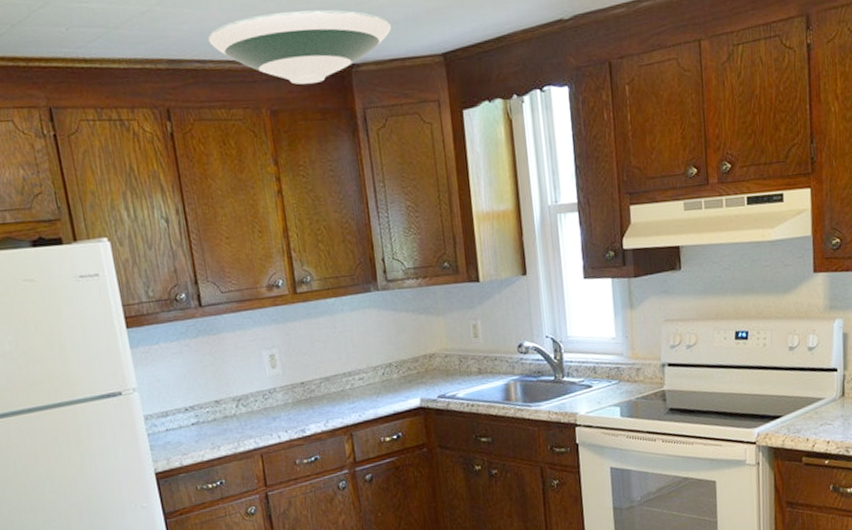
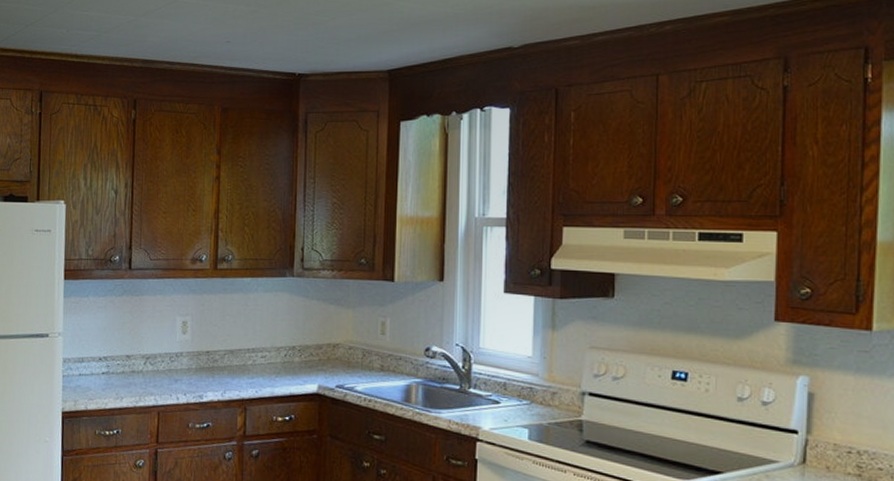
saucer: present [208,9,392,85] -> none [180,27,344,88]

